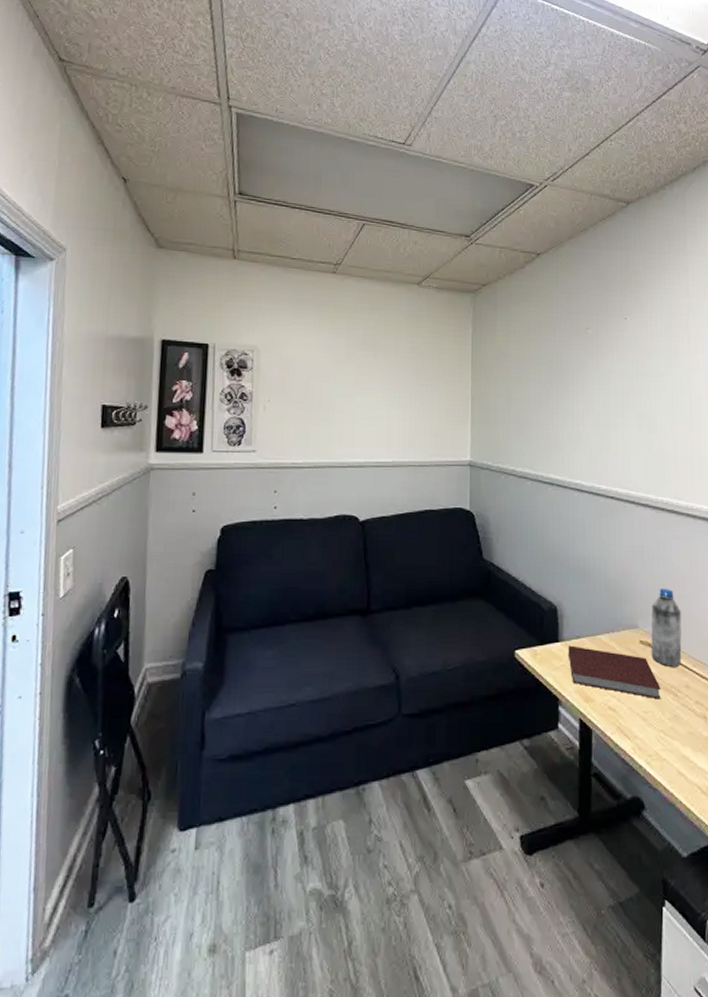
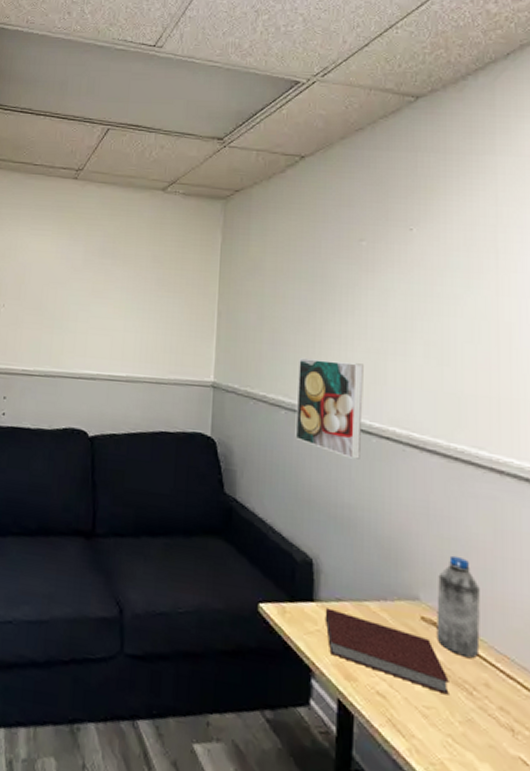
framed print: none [540,433,592,518] -> present [295,357,364,460]

